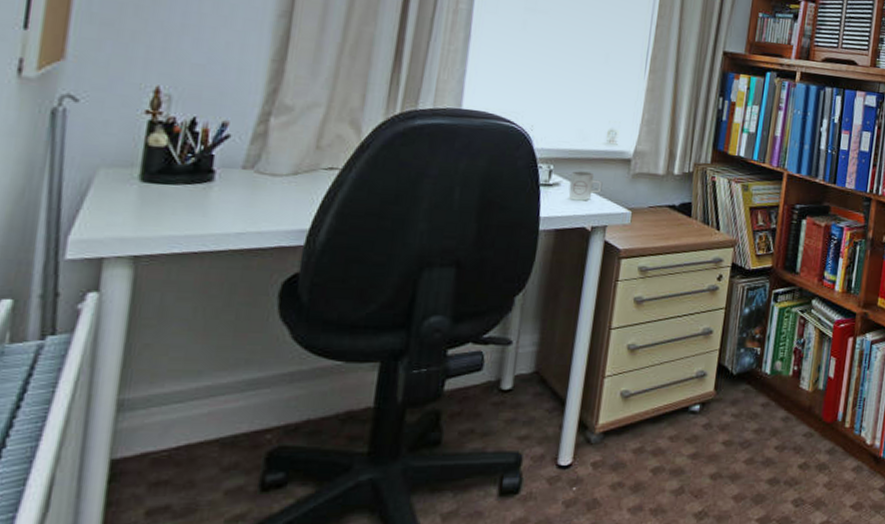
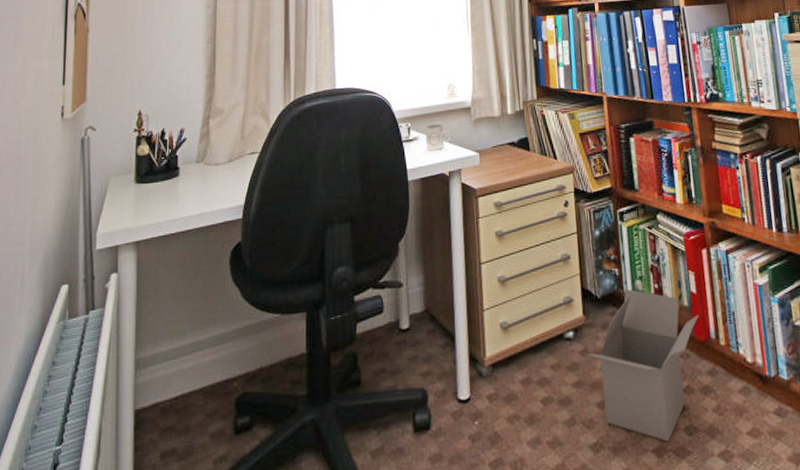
cardboard box: none [709,369,831,512] -> present [586,289,699,442]

